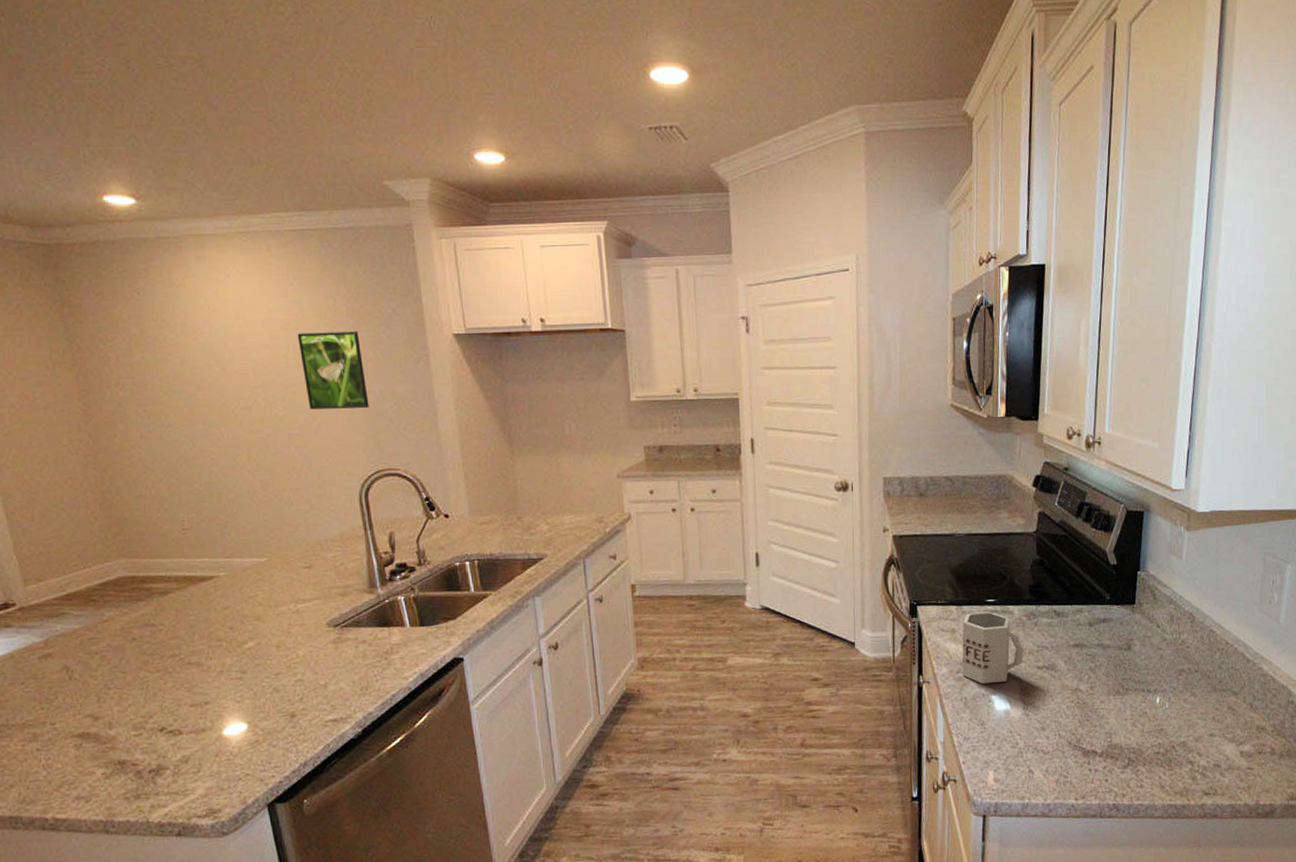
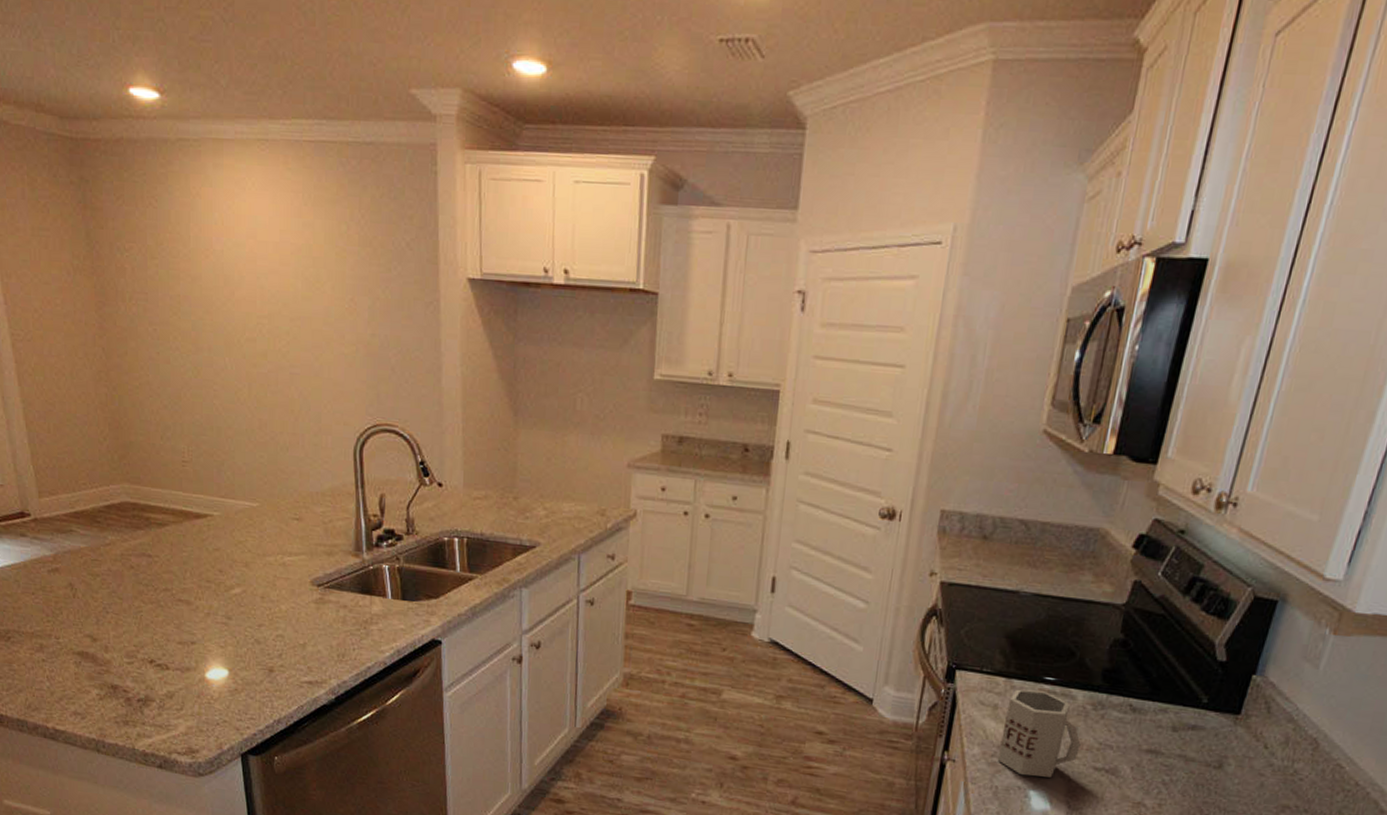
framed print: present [297,331,369,410] -> none [307,260,373,353]

